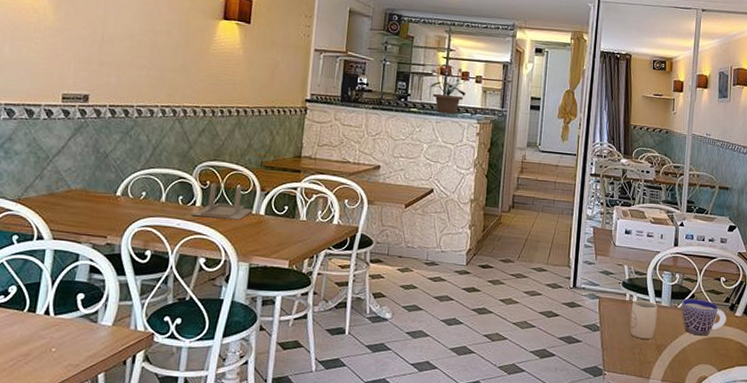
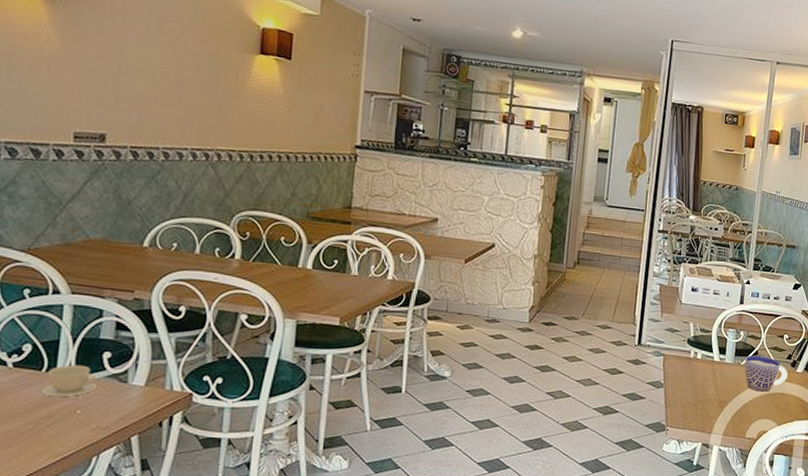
teacup: none [21,305,71,336] -> present [40,364,98,397]
napkin holder: present [190,183,253,221] -> none [229,234,299,275]
potted plant: present [428,65,469,115] -> none [489,113,533,166]
mug: present [629,300,658,339] -> none [693,357,722,395]

